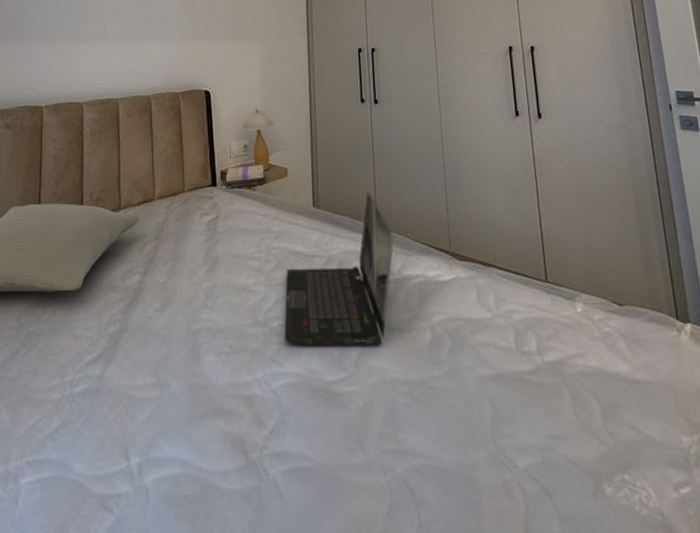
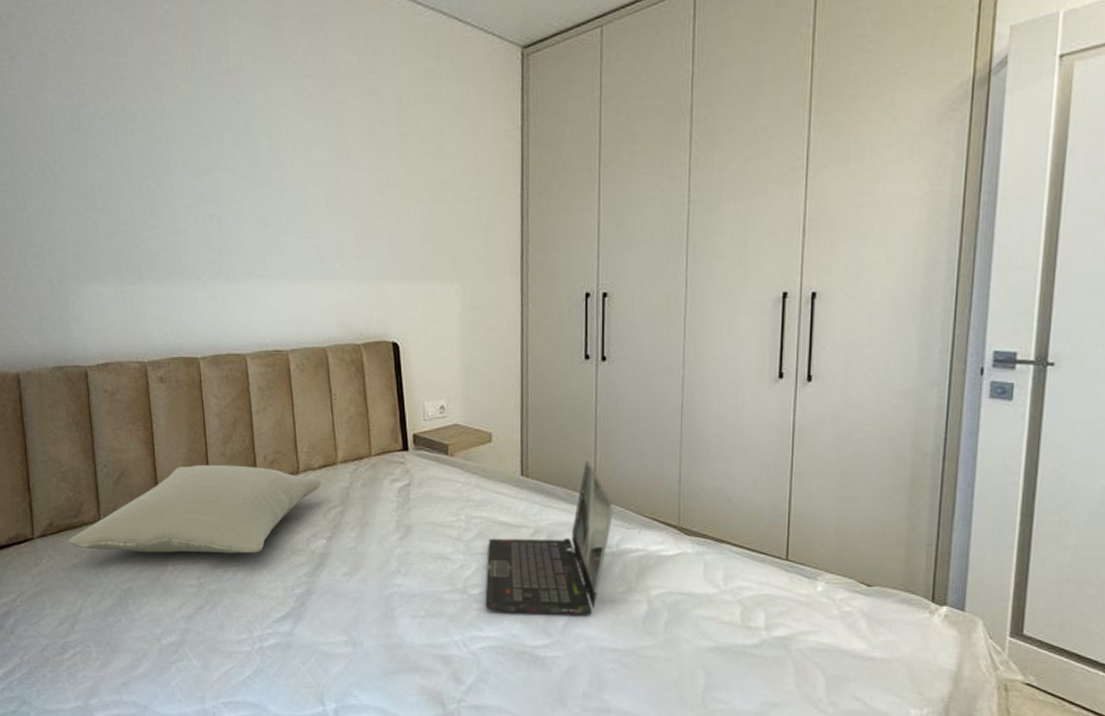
books: present [225,165,266,189] -> none [418,429,467,454]
table lamp: present [242,107,275,171] -> none [438,362,478,436]

